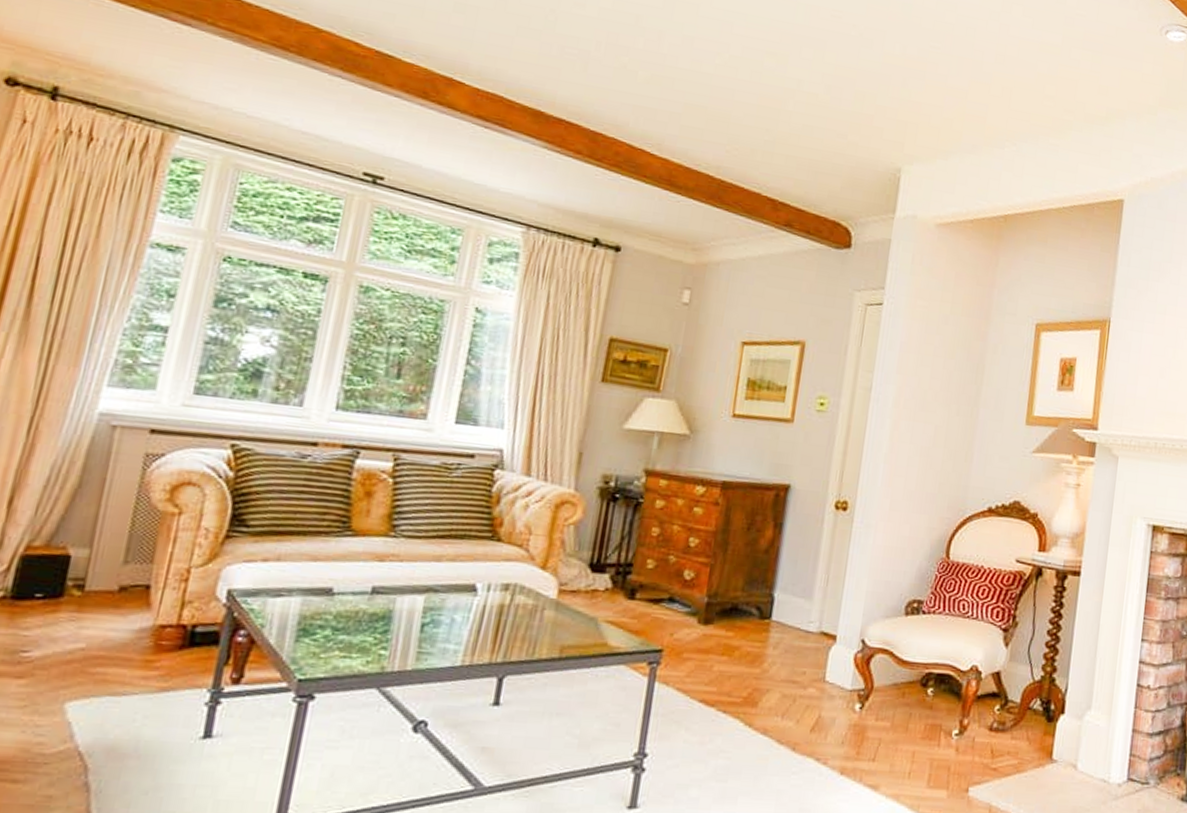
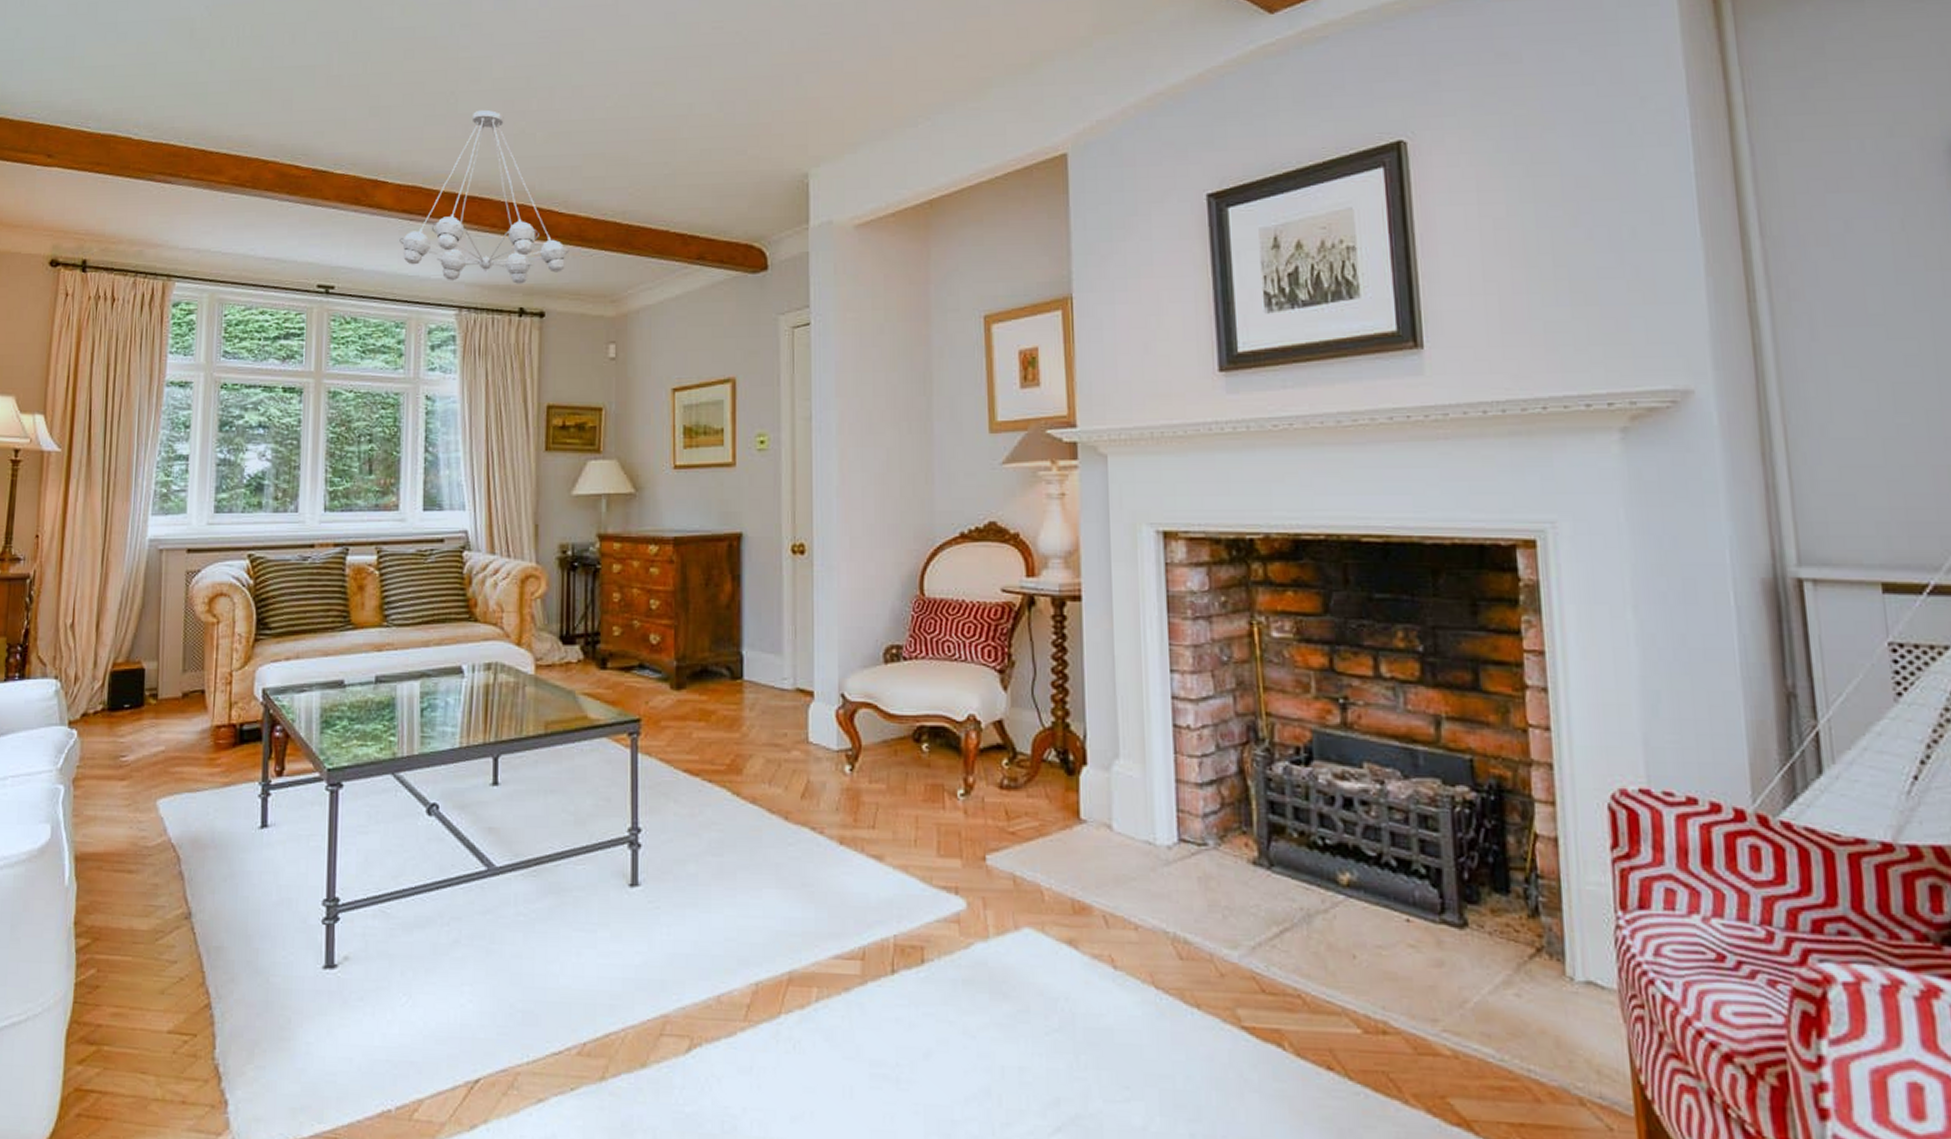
chandelier: none [469,34,656,215] -> present [399,109,569,284]

